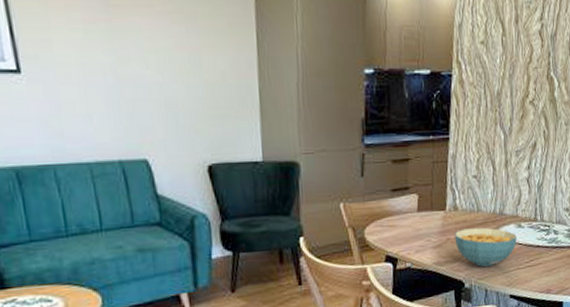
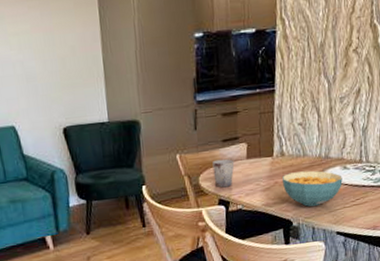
cup: none [380,210,404,243] -> present [212,158,235,188]

